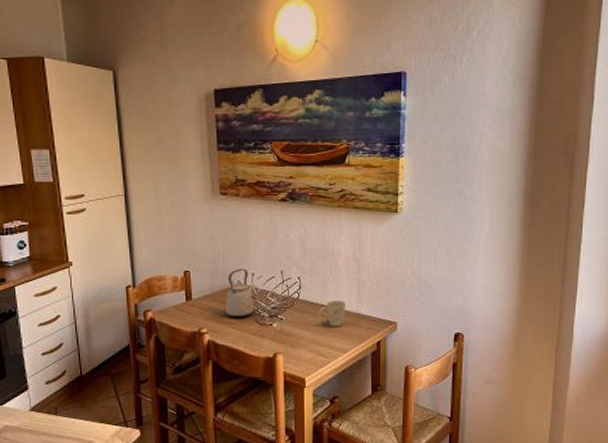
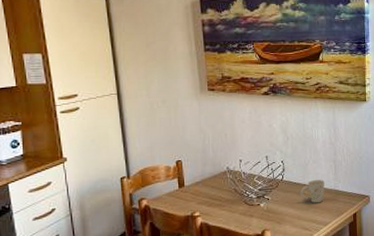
kettle: present [226,268,254,318] -> none [216,155,243,201]

